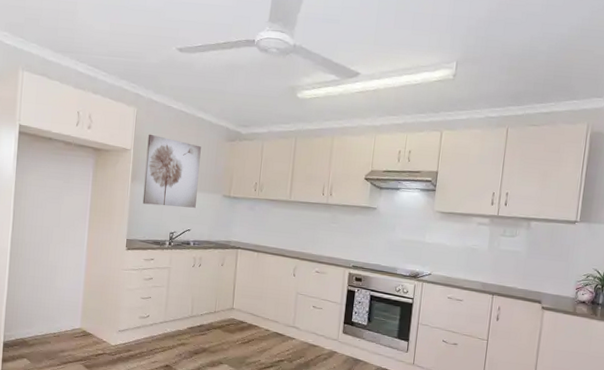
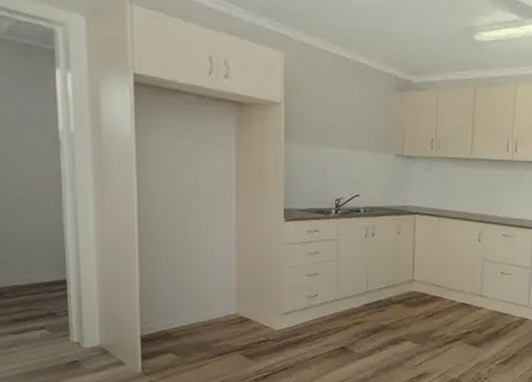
wall art: present [142,134,201,208] -> none [300,84,366,170]

